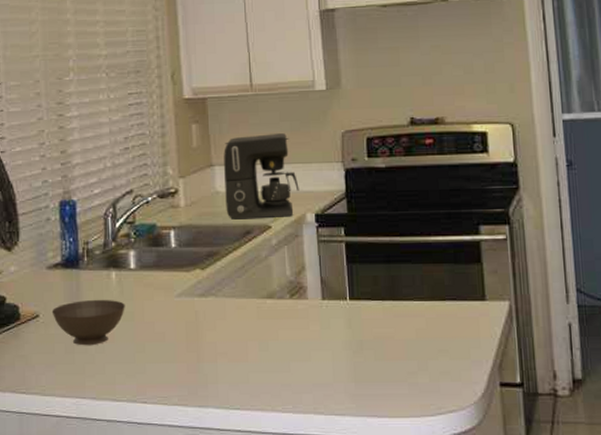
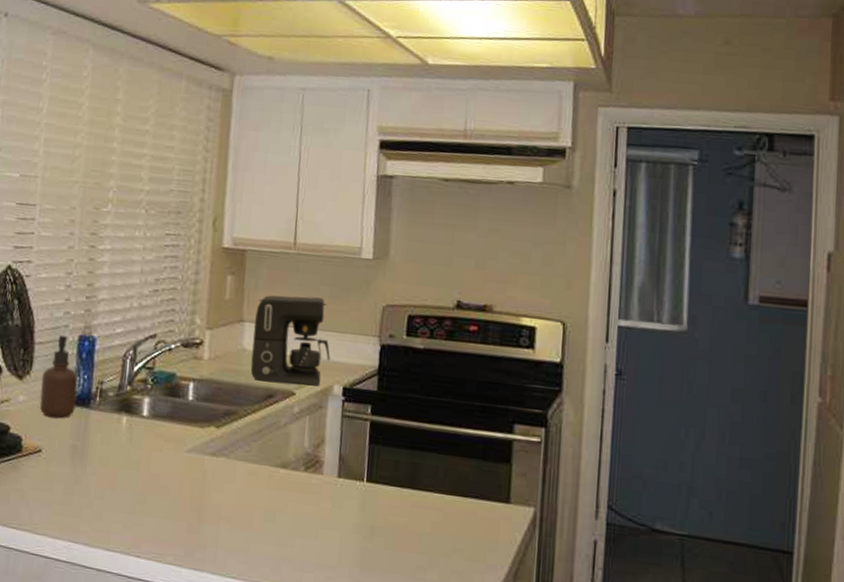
soap dispenser: none [29,203,66,282] -> present [39,334,78,418]
bowl: present [51,299,125,346] -> none [55,441,132,490]

